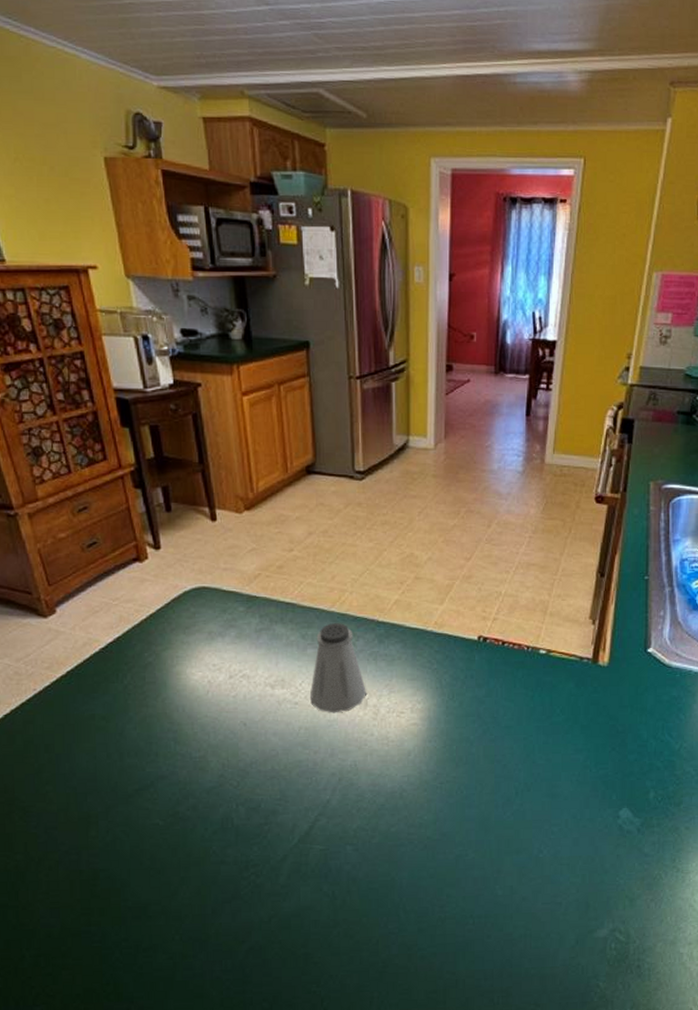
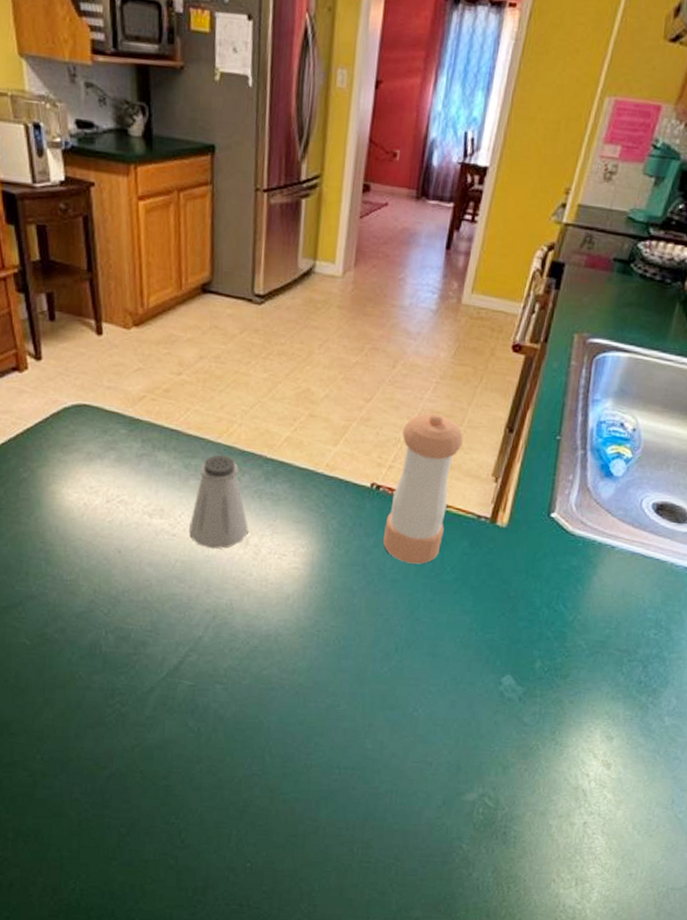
pepper shaker: none [495,566,559,709] -> present [383,413,464,564]

